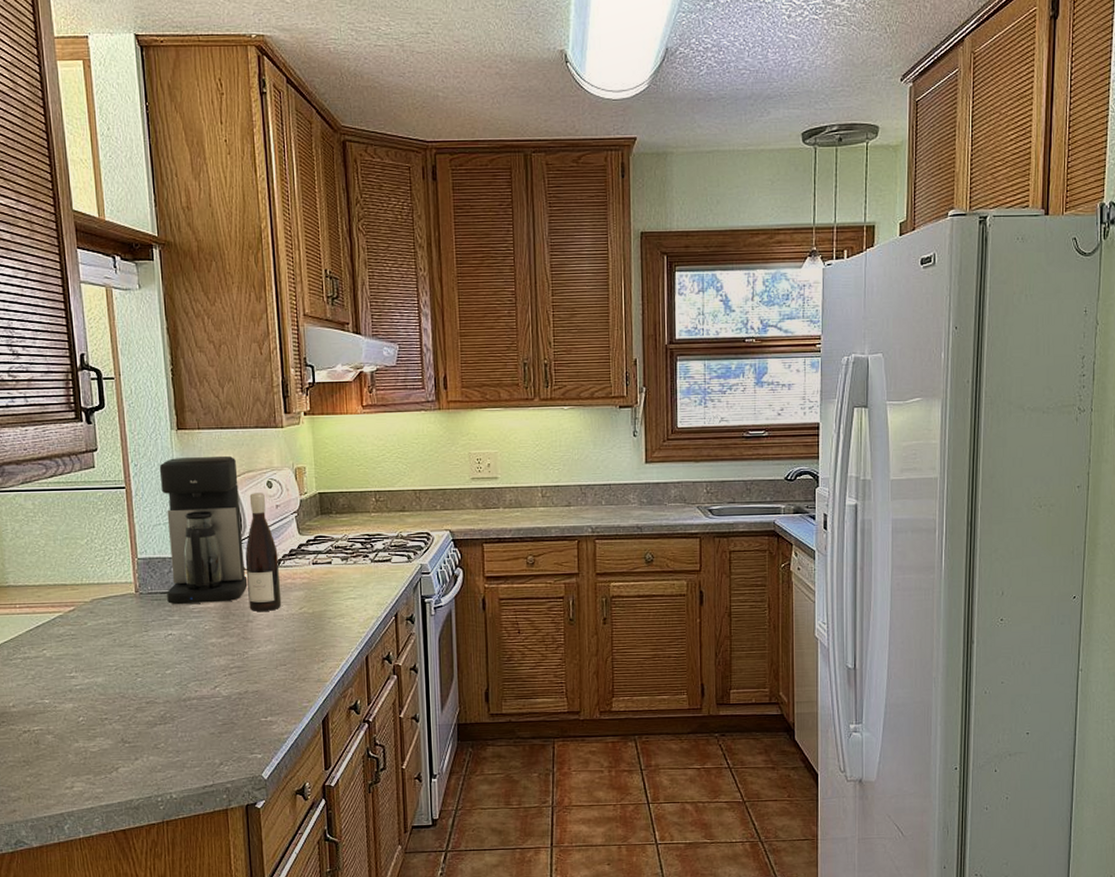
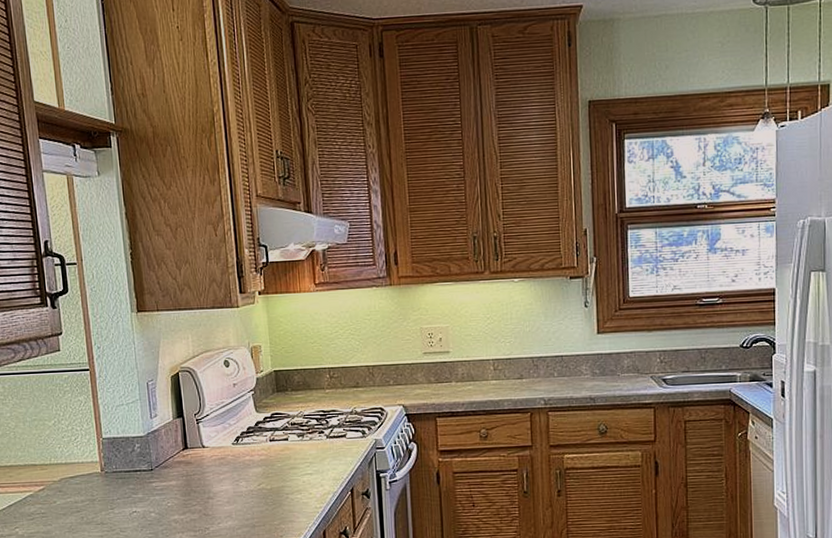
coffee maker: present [159,456,248,605] -> none [121,337,208,483]
bottle: present [245,493,282,611] -> none [204,372,241,488]

